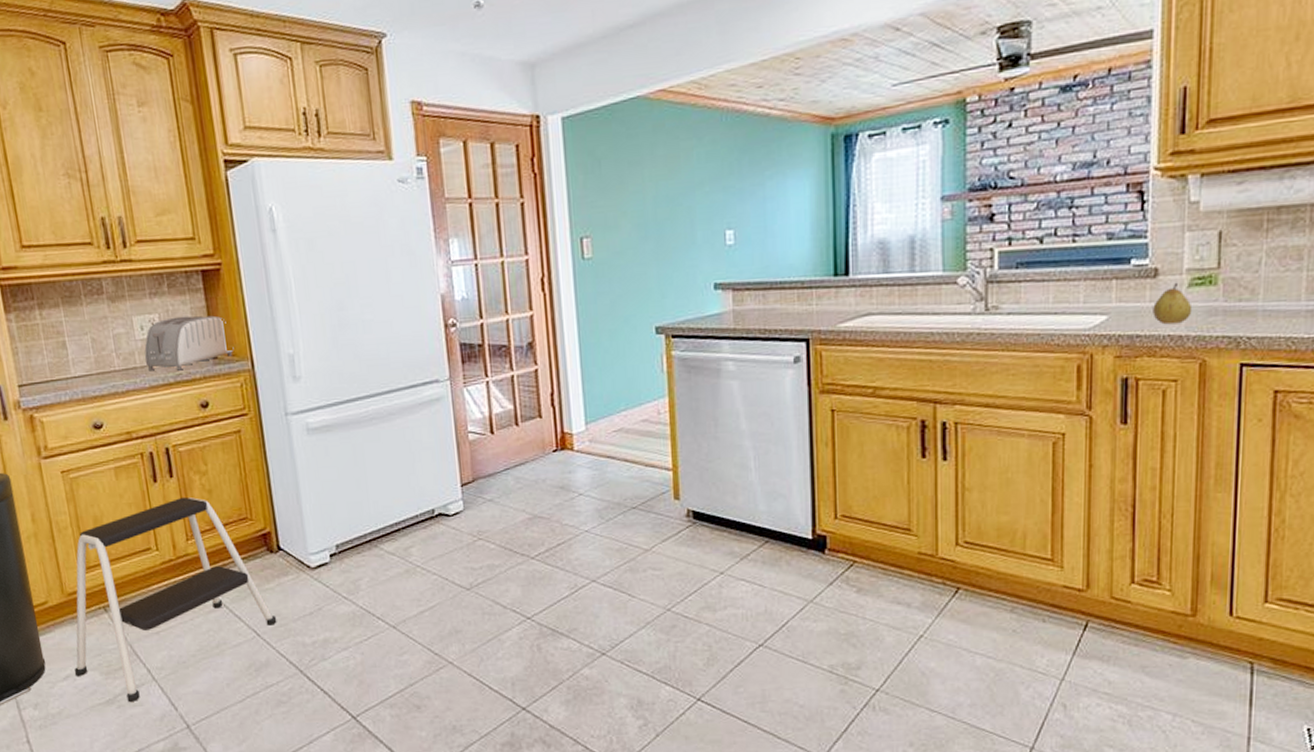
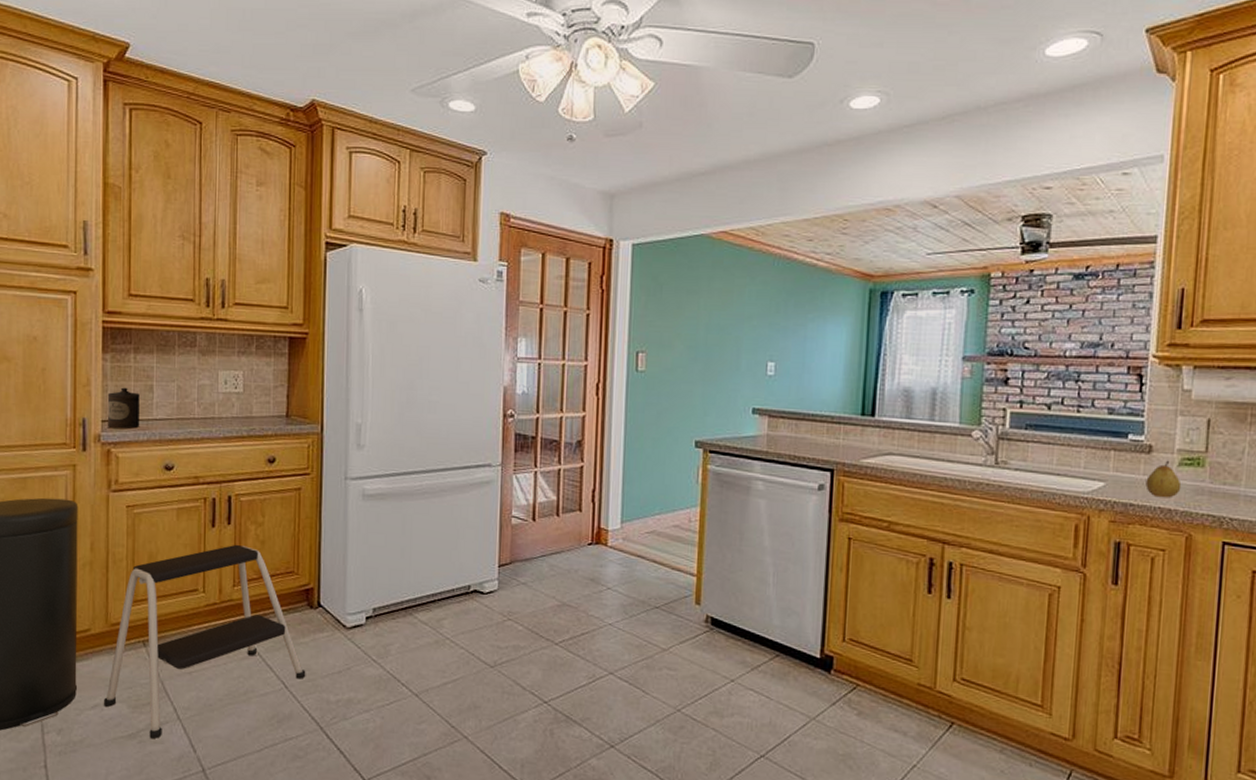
canister: none [19,347,59,393] -> present [107,387,140,430]
toaster: present [144,315,234,371] -> none [223,376,307,426]

